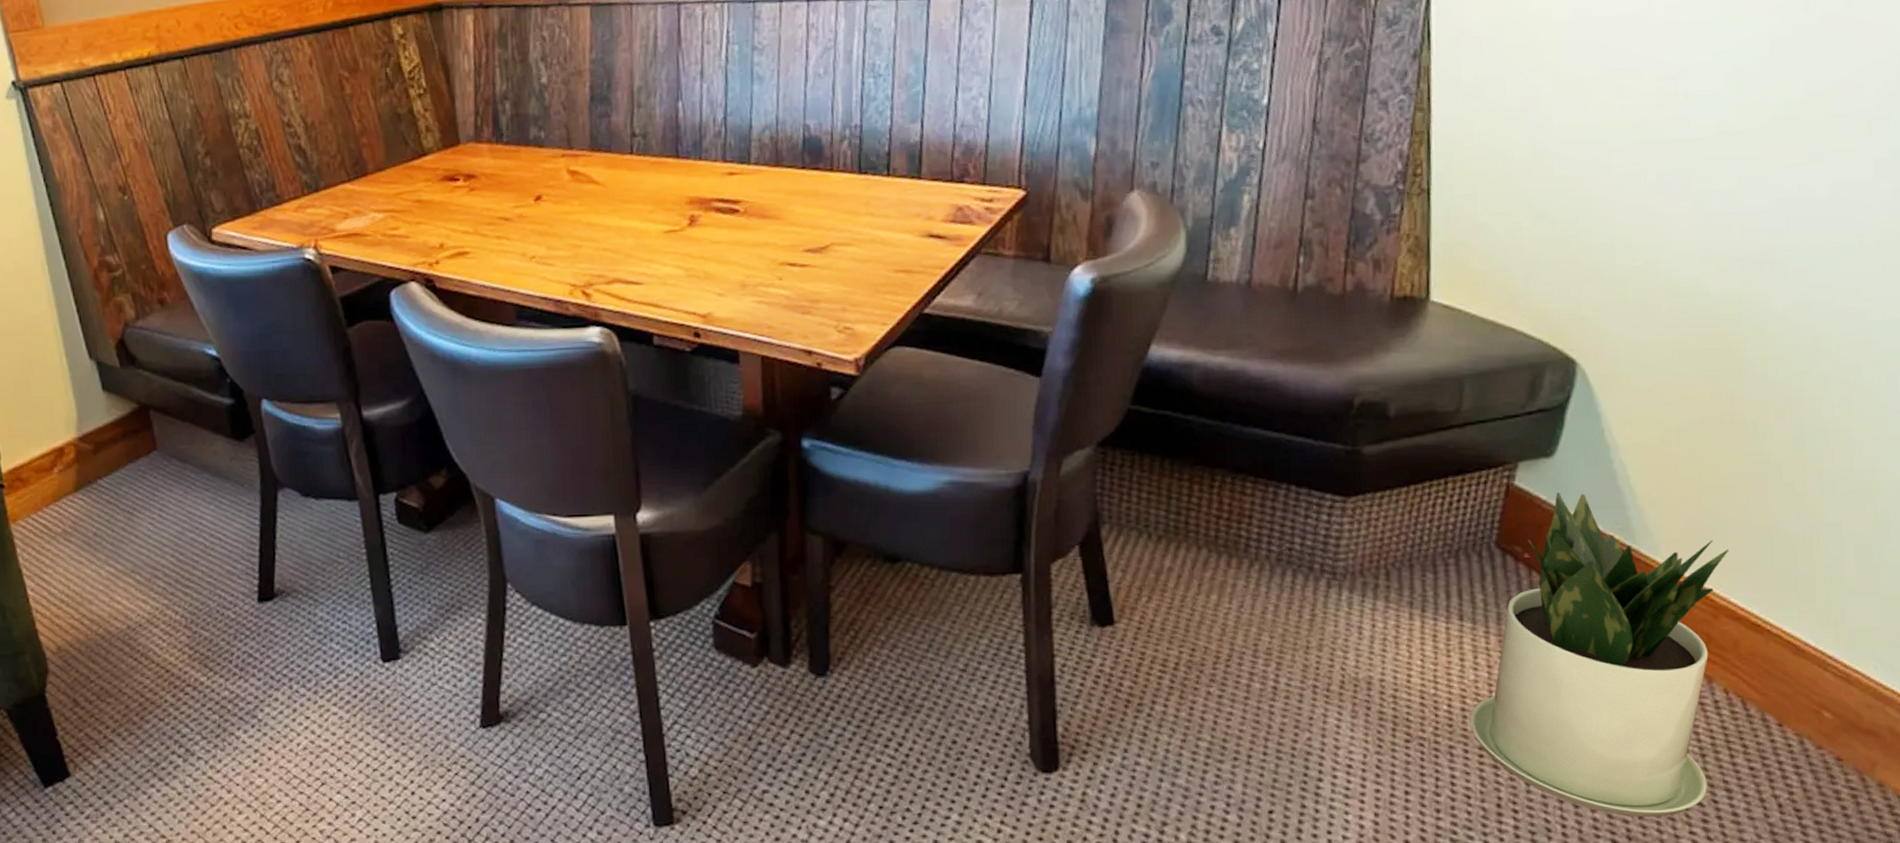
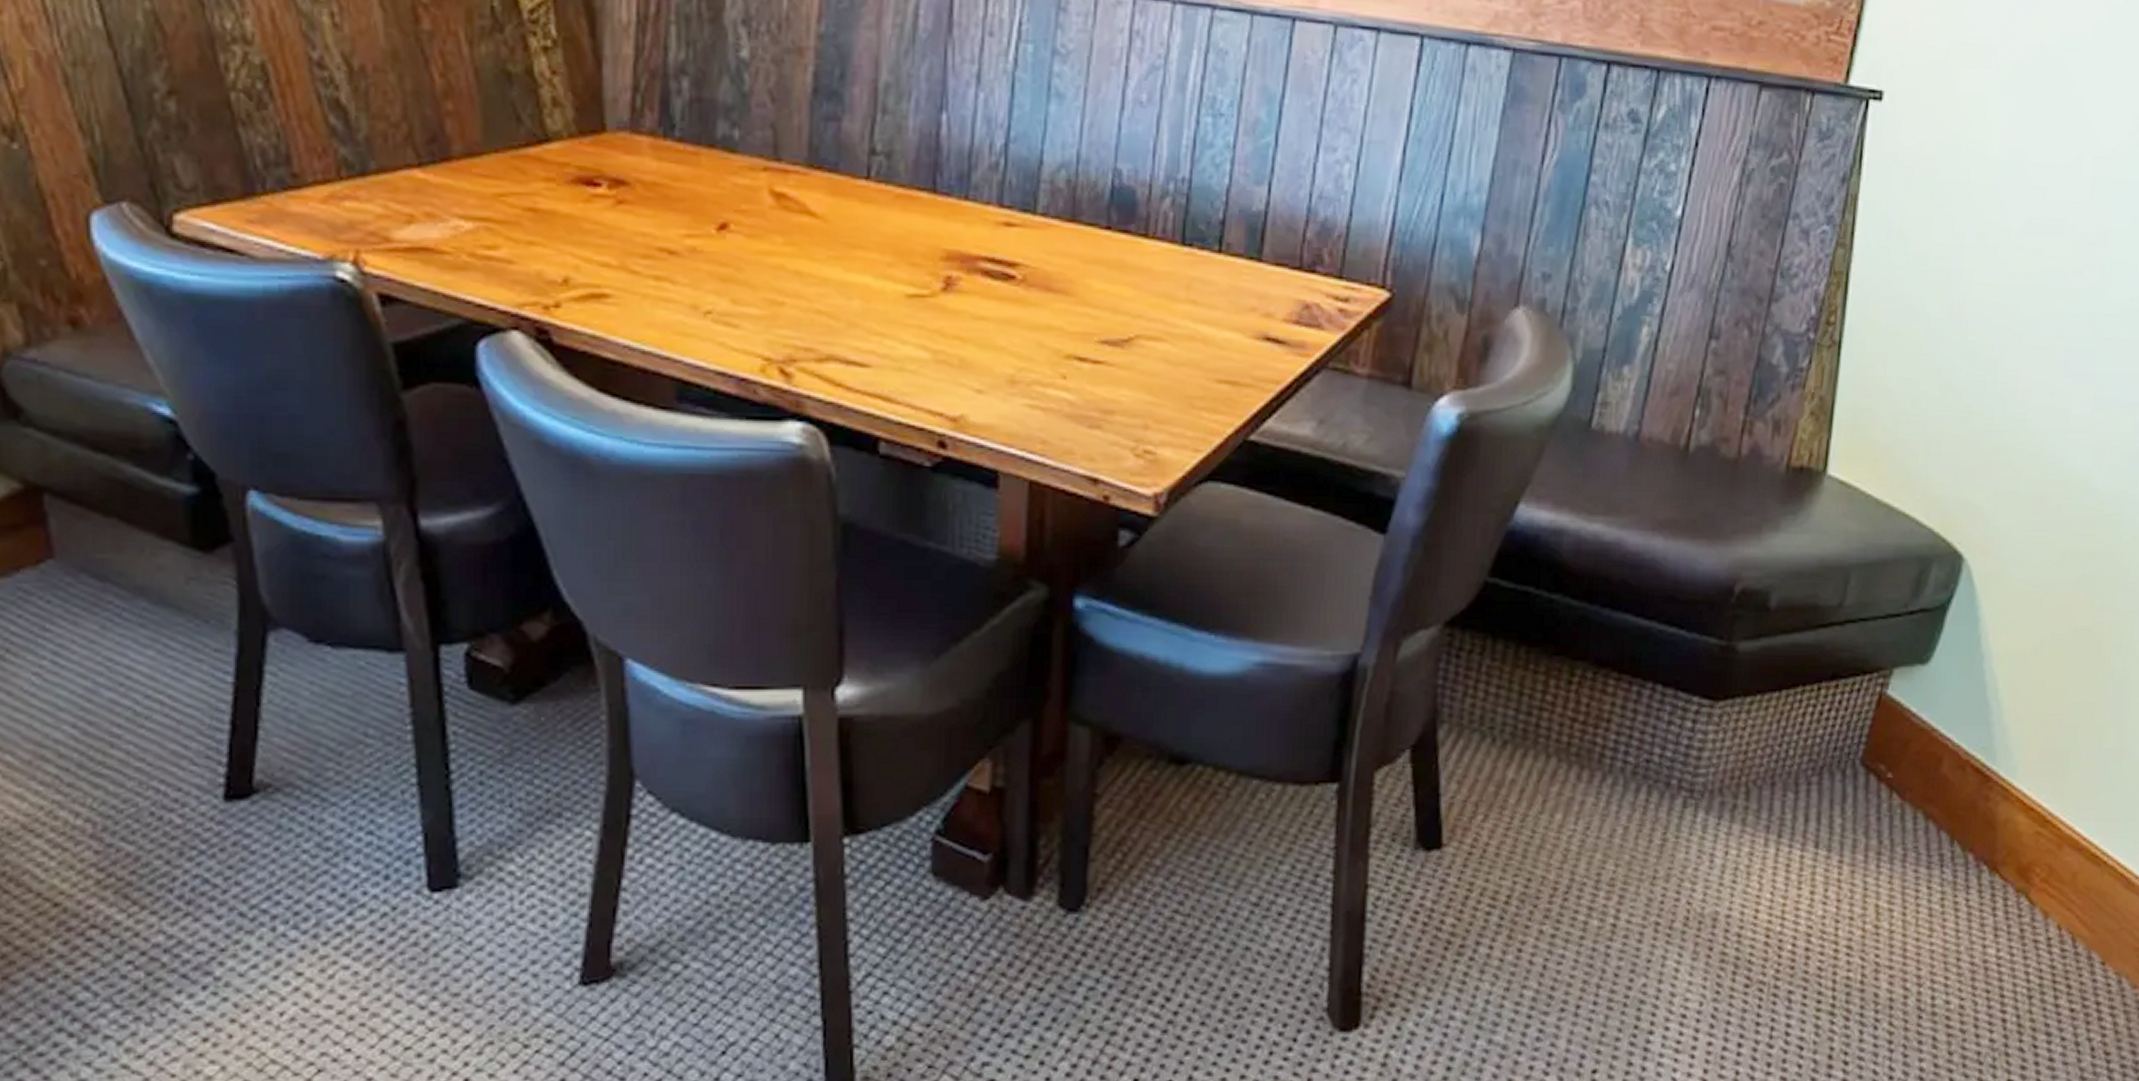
planter: present [1470,492,1728,818] -> none [1812,705,2080,1066]

